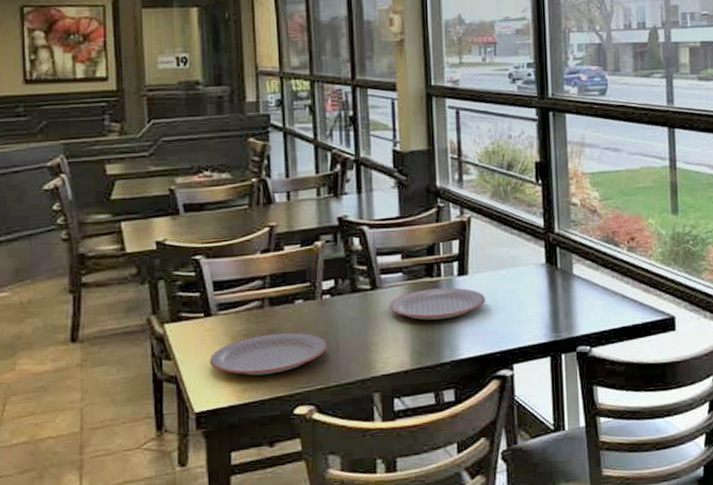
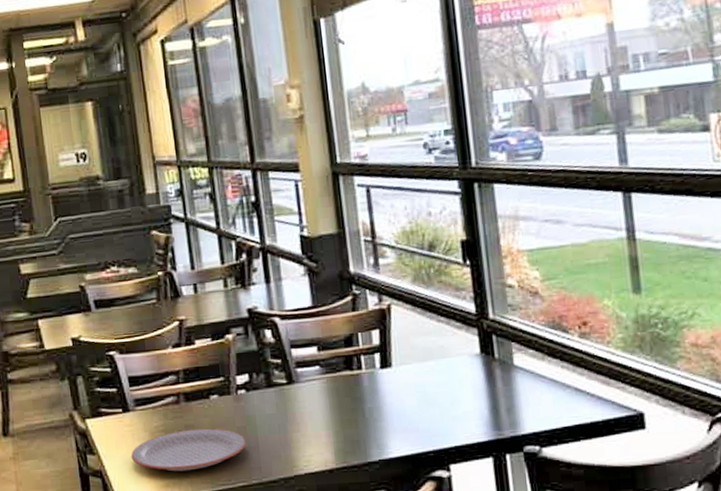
plate: present [389,287,486,320] -> none [307,381,414,416]

